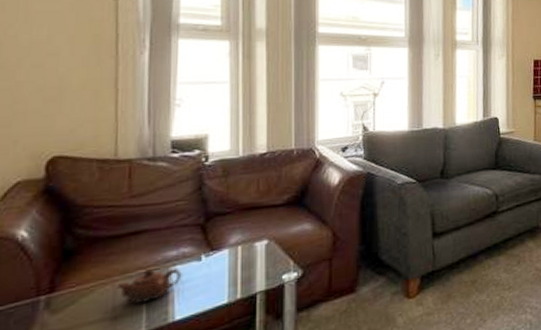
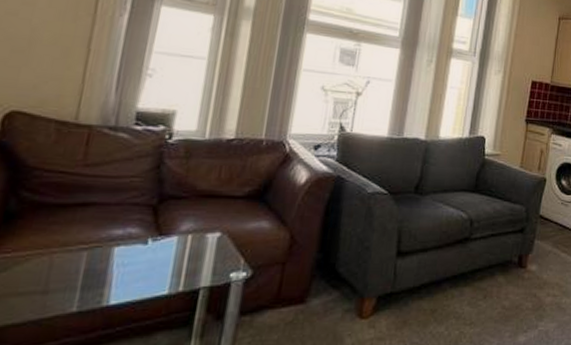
teapot: present [117,267,182,303] -> none [53,244,125,280]

